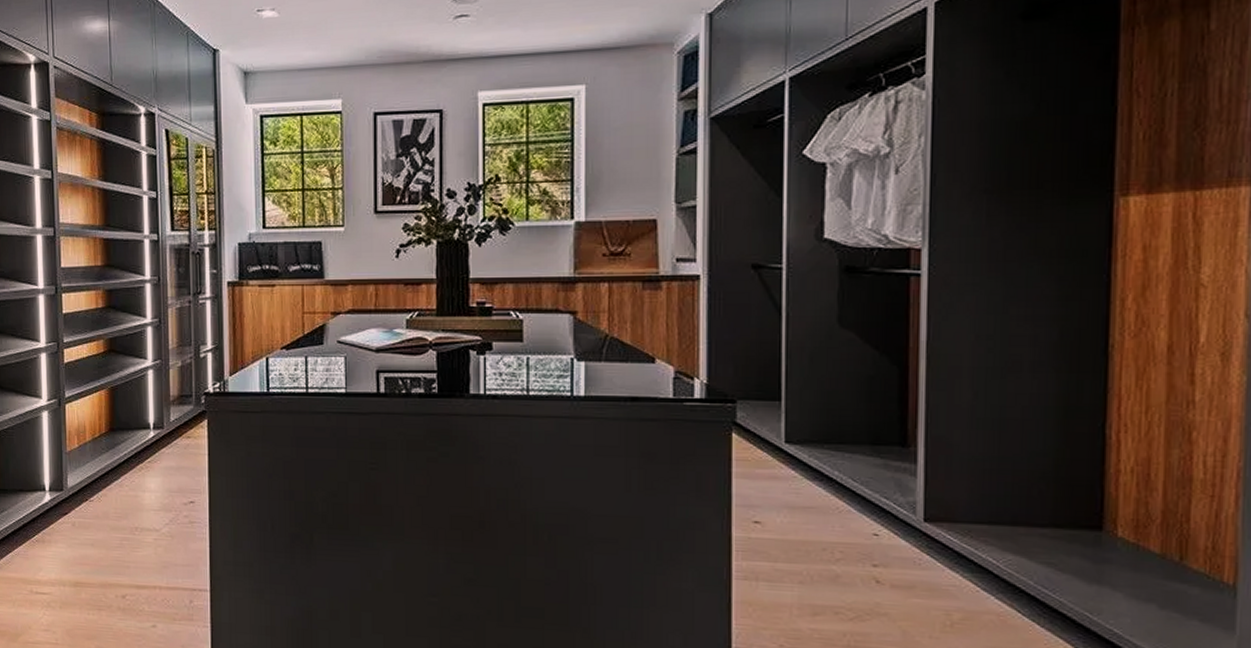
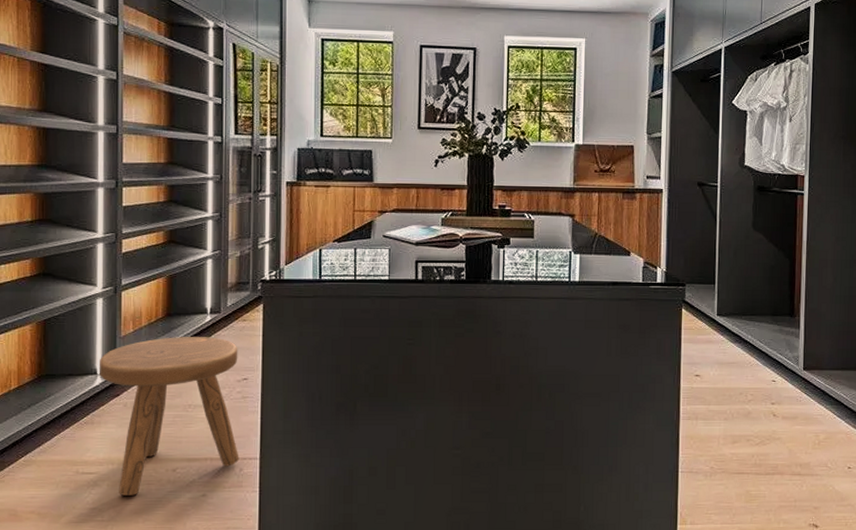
stool: none [48,453,189,620] -> present [100,337,239,496]

